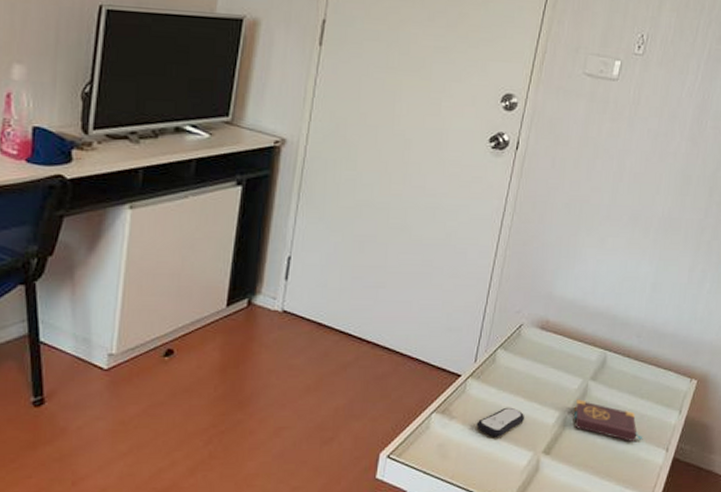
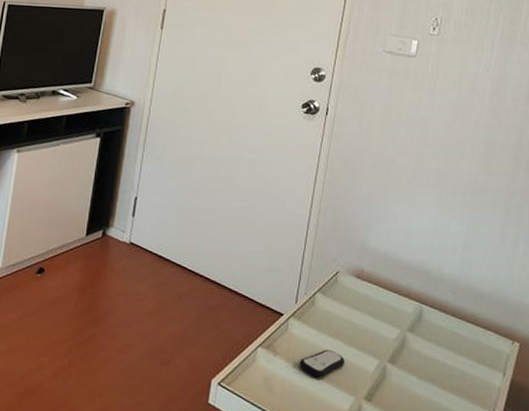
book: present [574,399,643,443] -> none [394,349,467,400]

